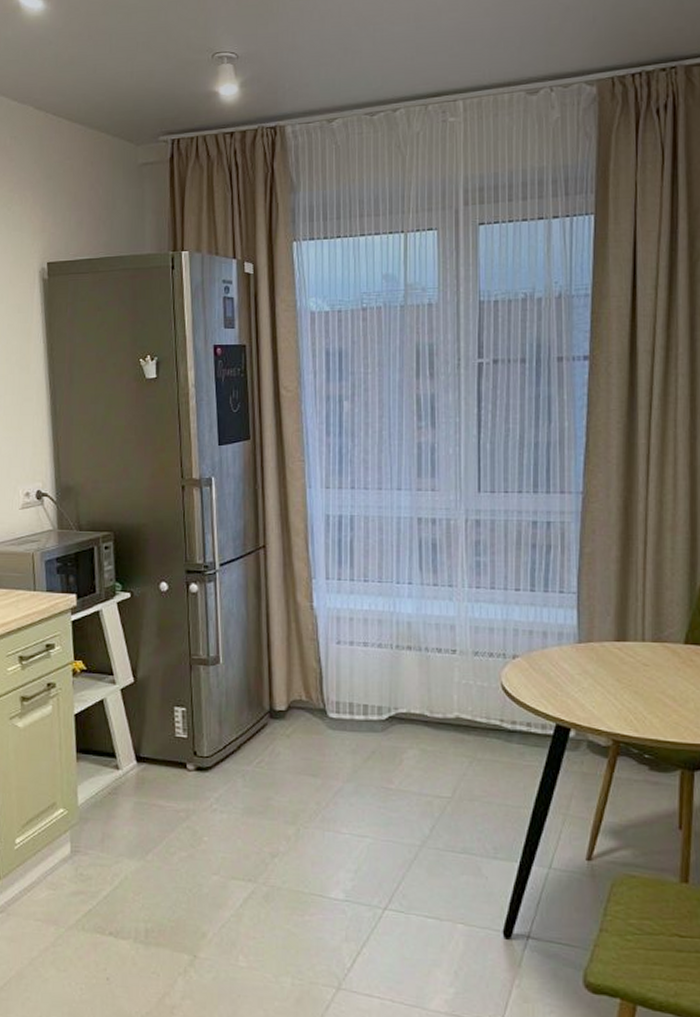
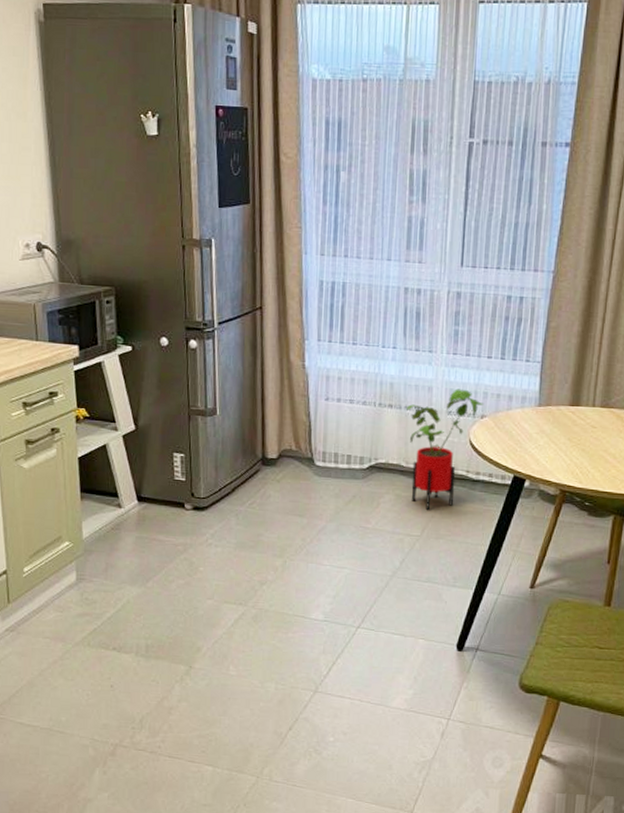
house plant: none [427,626,514,766] -> present [407,388,483,510]

